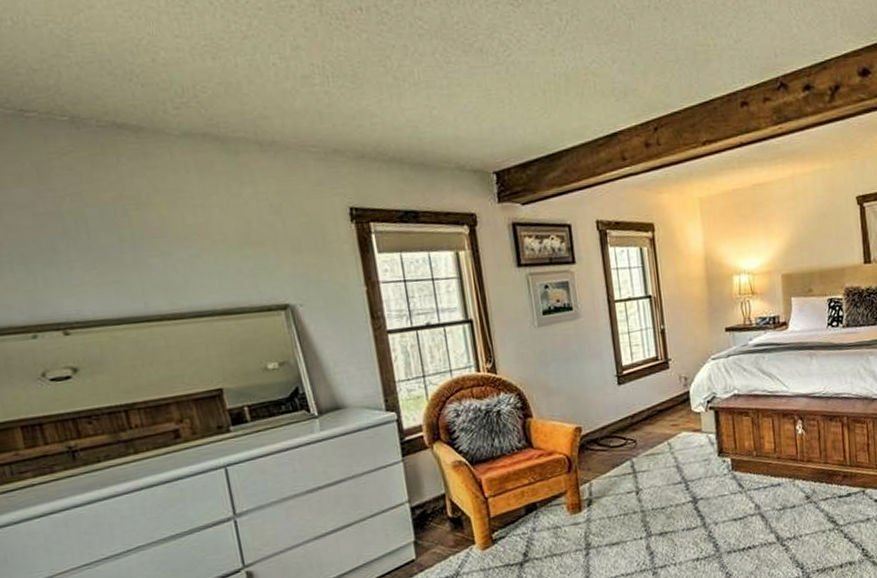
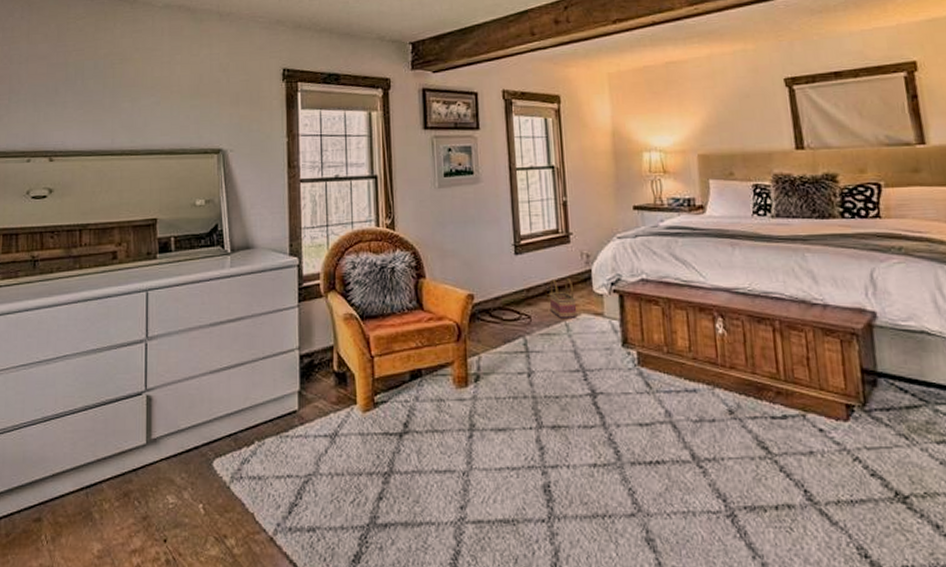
basket: none [651,401,678,439] -> present [549,277,578,318]

